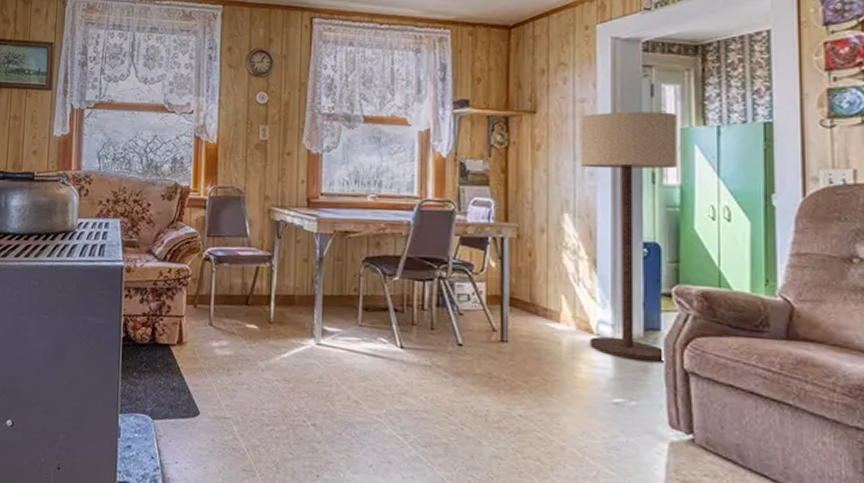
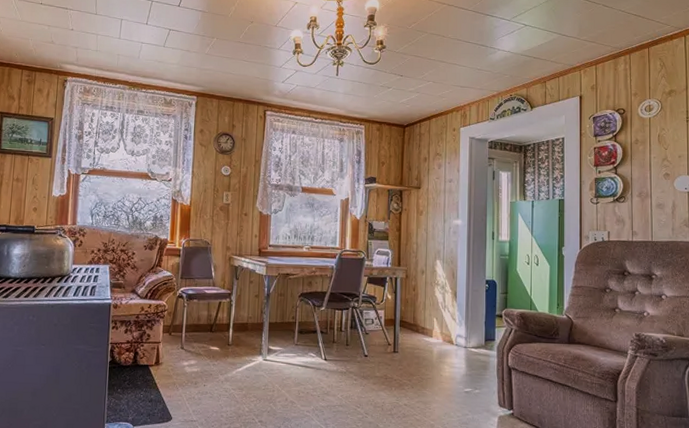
floor lamp: present [579,111,677,363] -> none [447,189,508,363]

